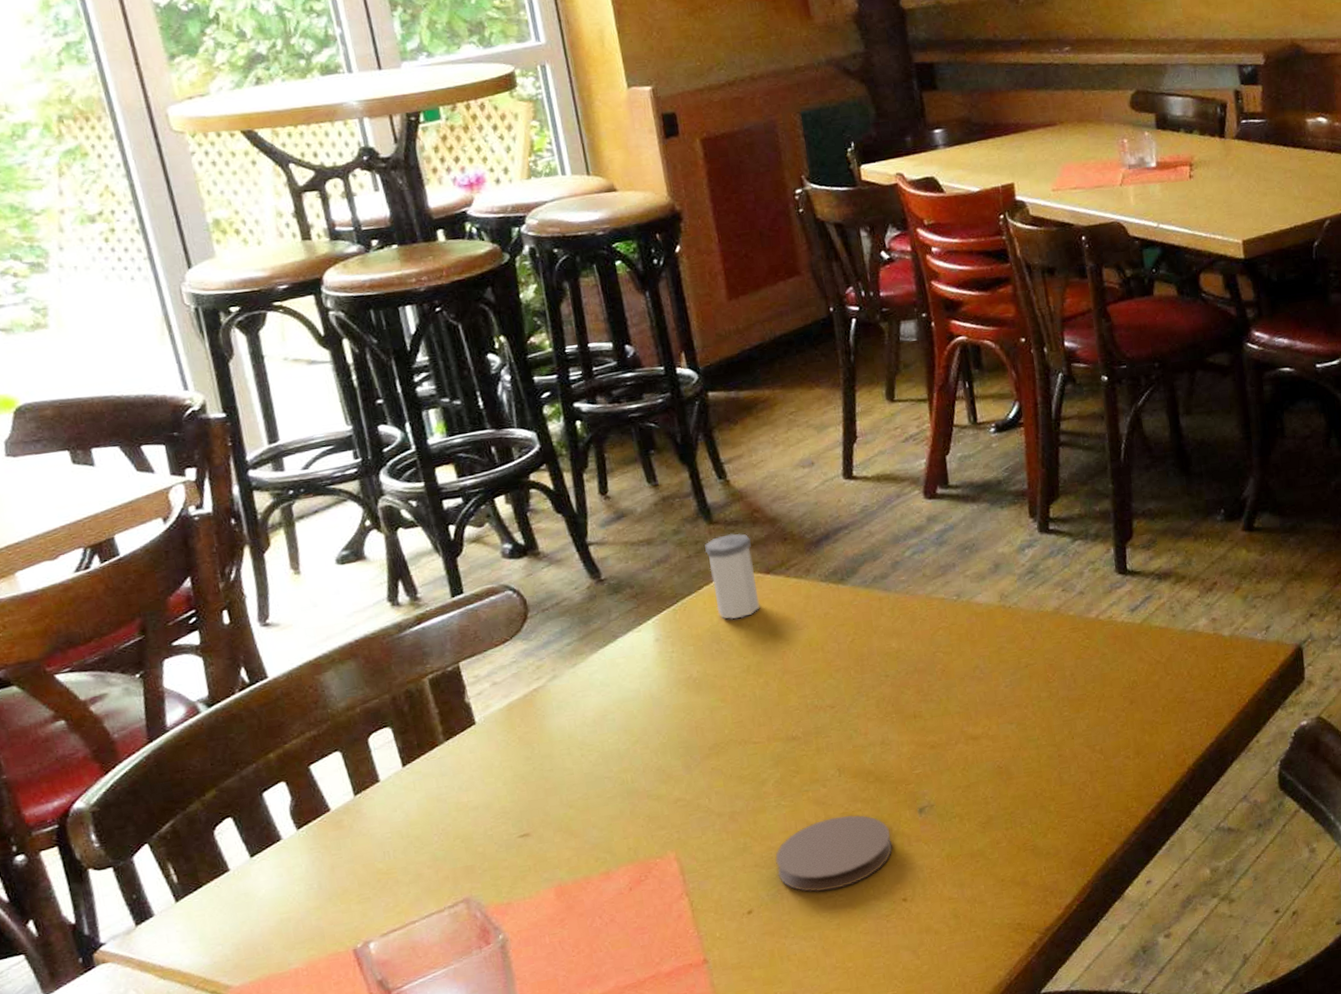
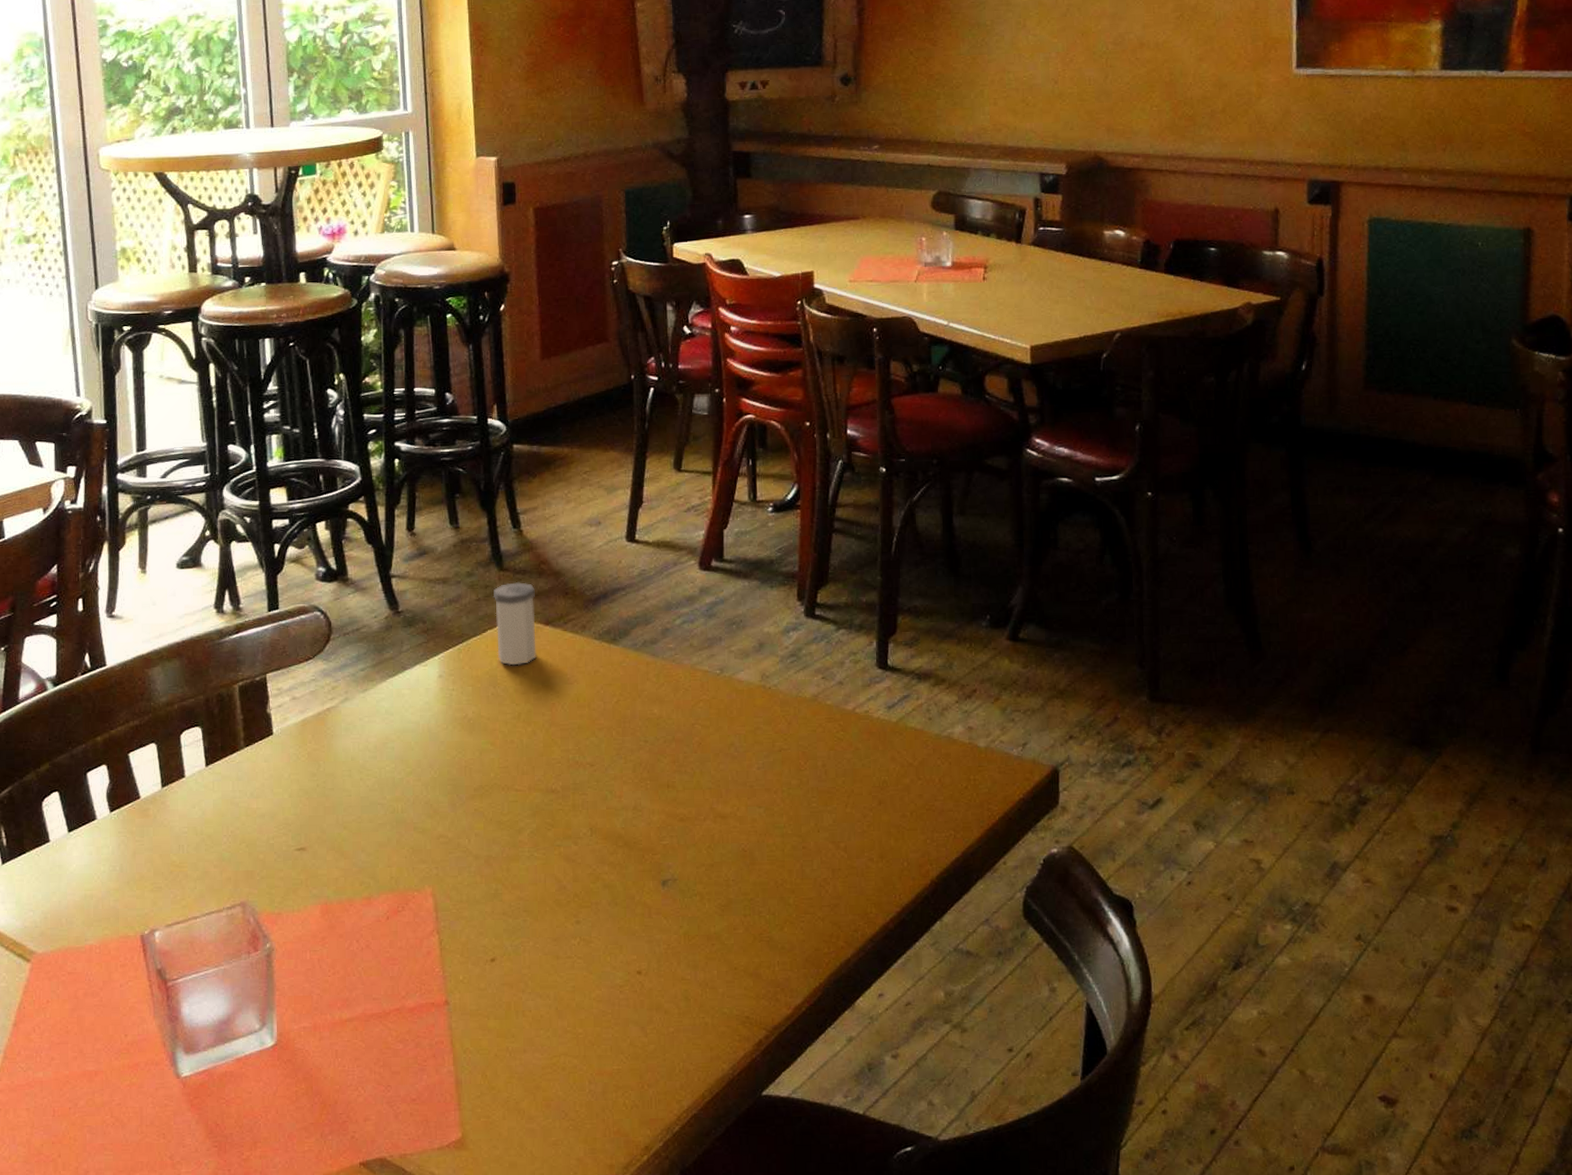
coaster: present [775,815,893,892] -> none [522,876,633,951]

